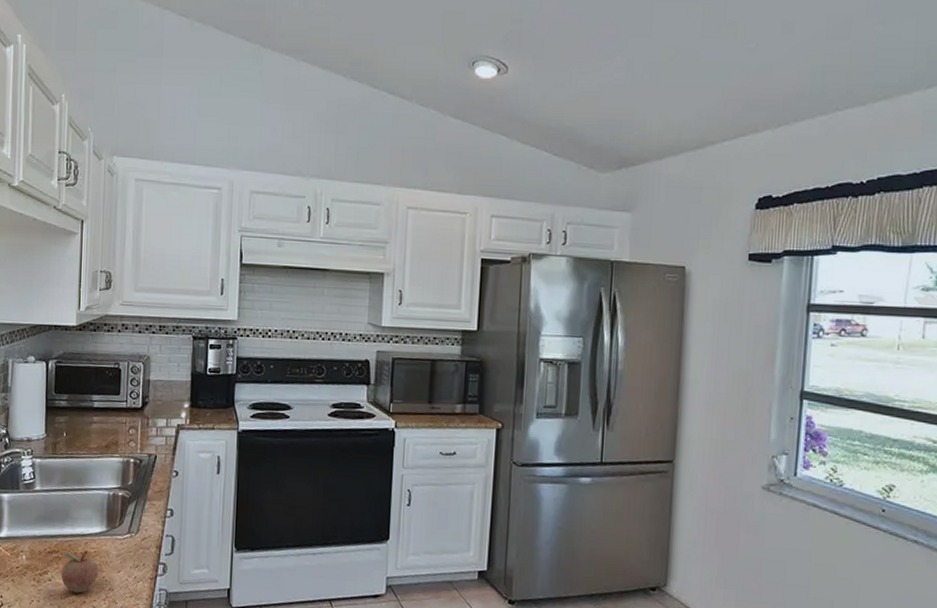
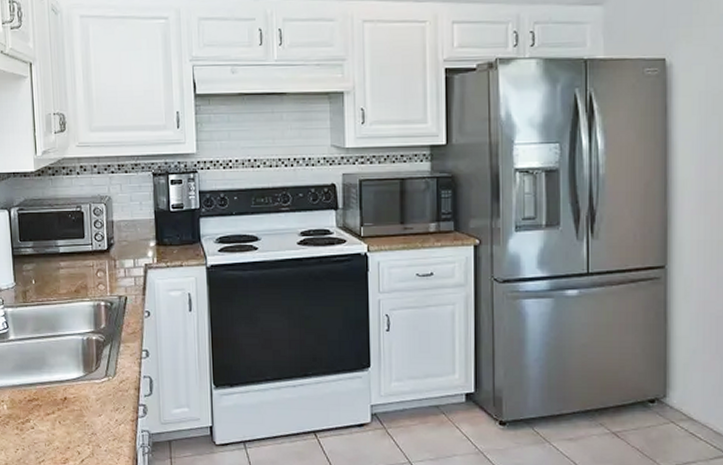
fruit: present [61,552,99,594] -> none [42,399,80,440]

